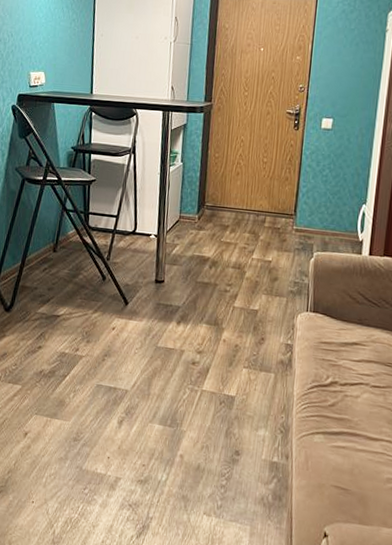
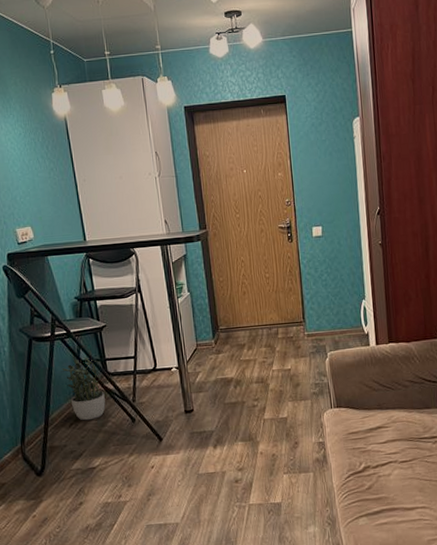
potted plant: none [45,206,84,269] -> present [61,357,106,421]

